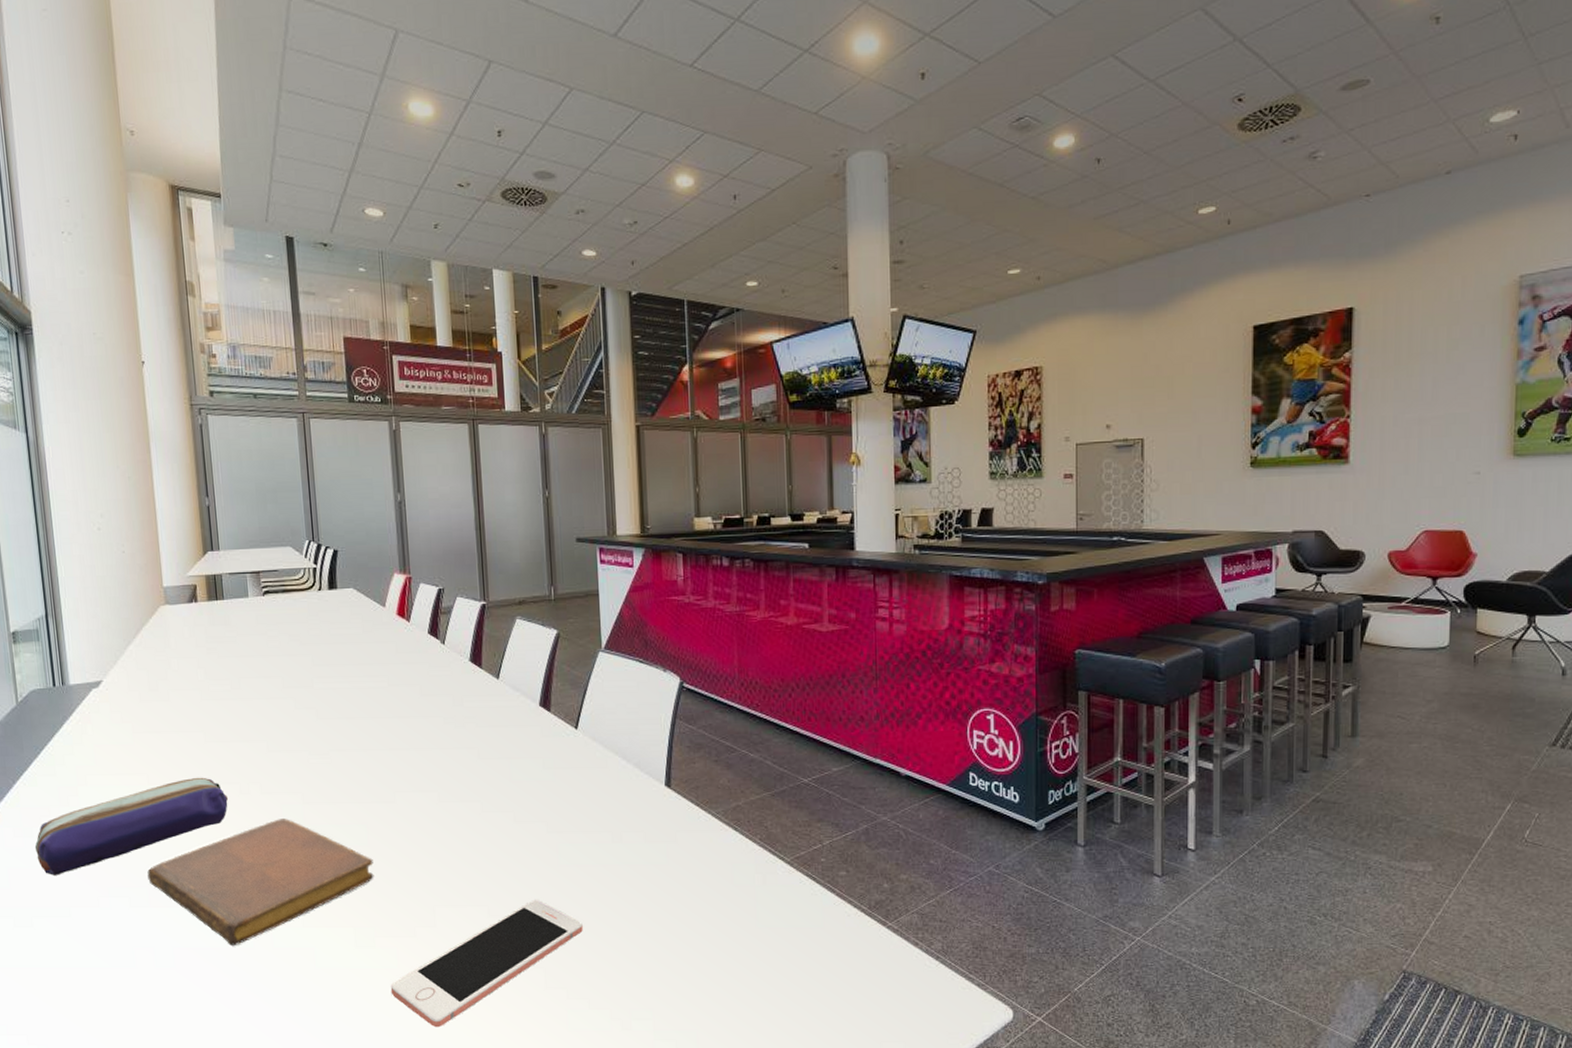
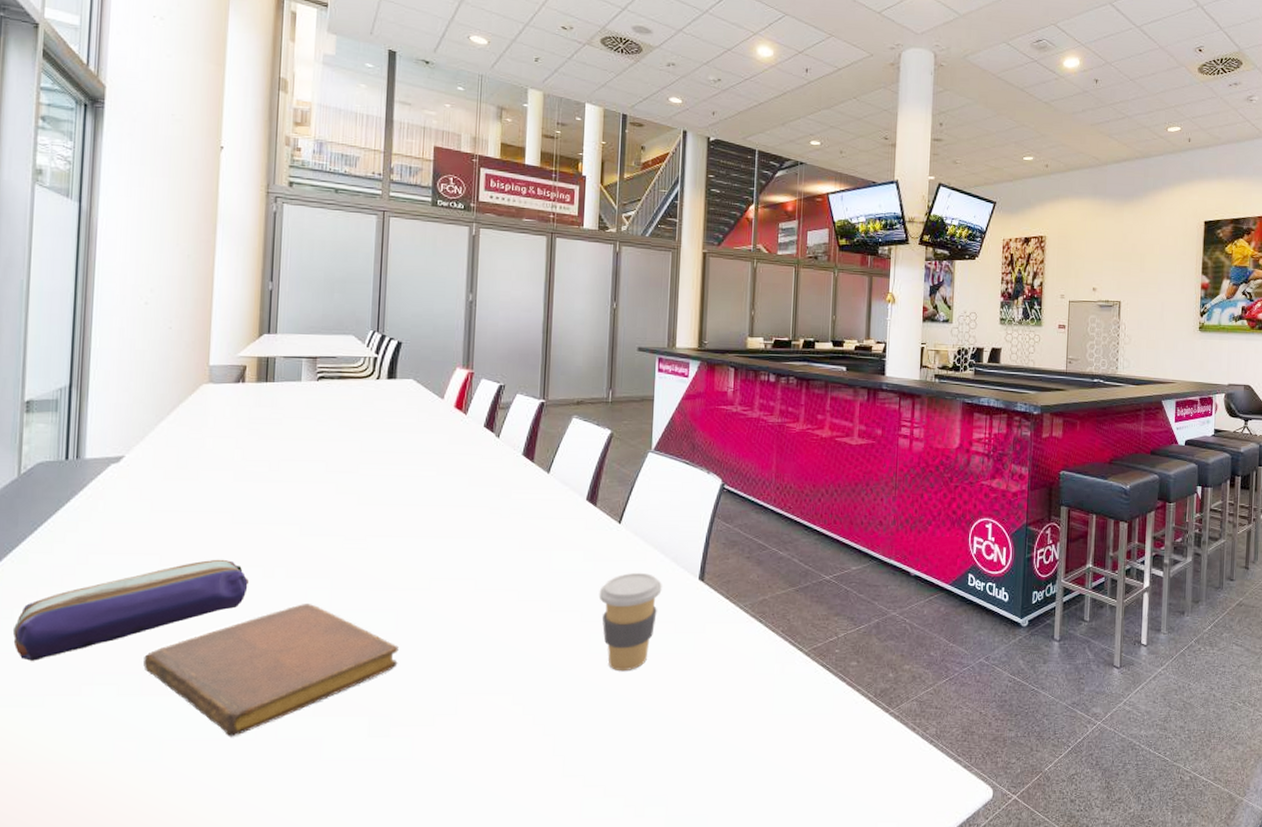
cell phone: present [390,900,583,1028] -> none [400,688,606,819]
coffee cup: none [562,779,627,883] -> present [599,572,662,672]

